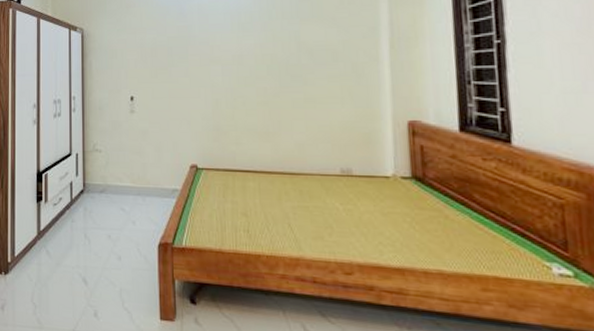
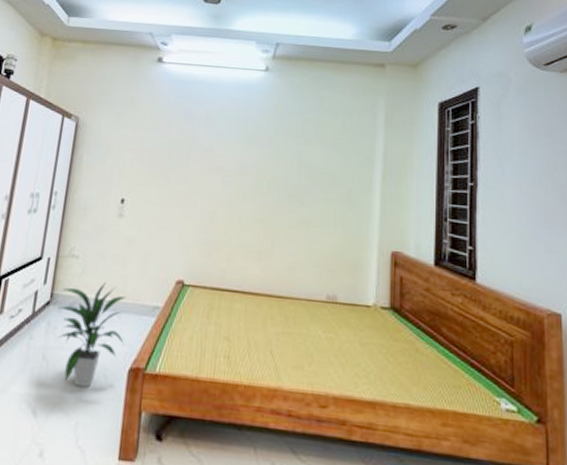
indoor plant: none [90,171,152,260] -> present [57,283,125,387]

